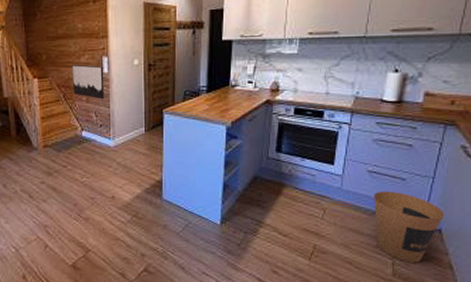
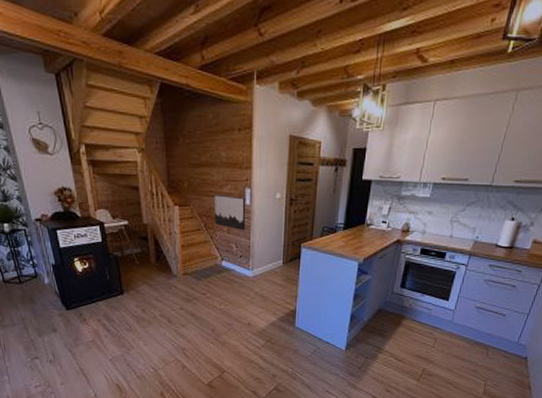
trash can: present [374,191,444,263] -> none [474,324,532,384]

